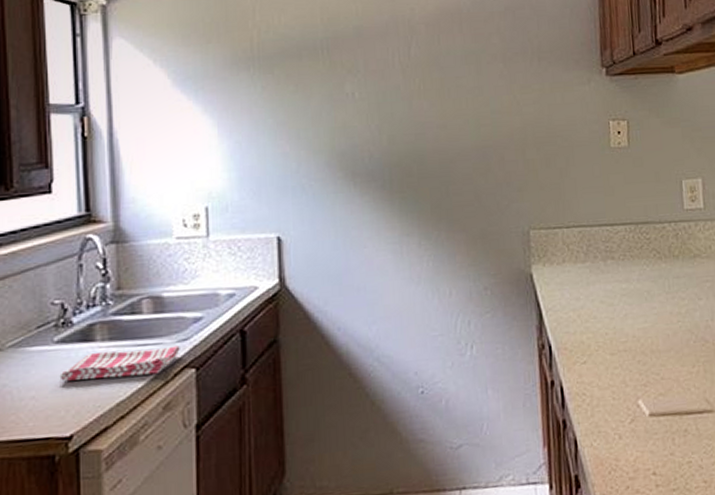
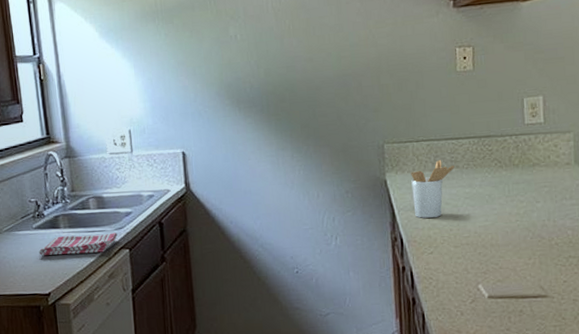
utensil holder: none [560,250,610,320] -> present [411,160,455,218]

